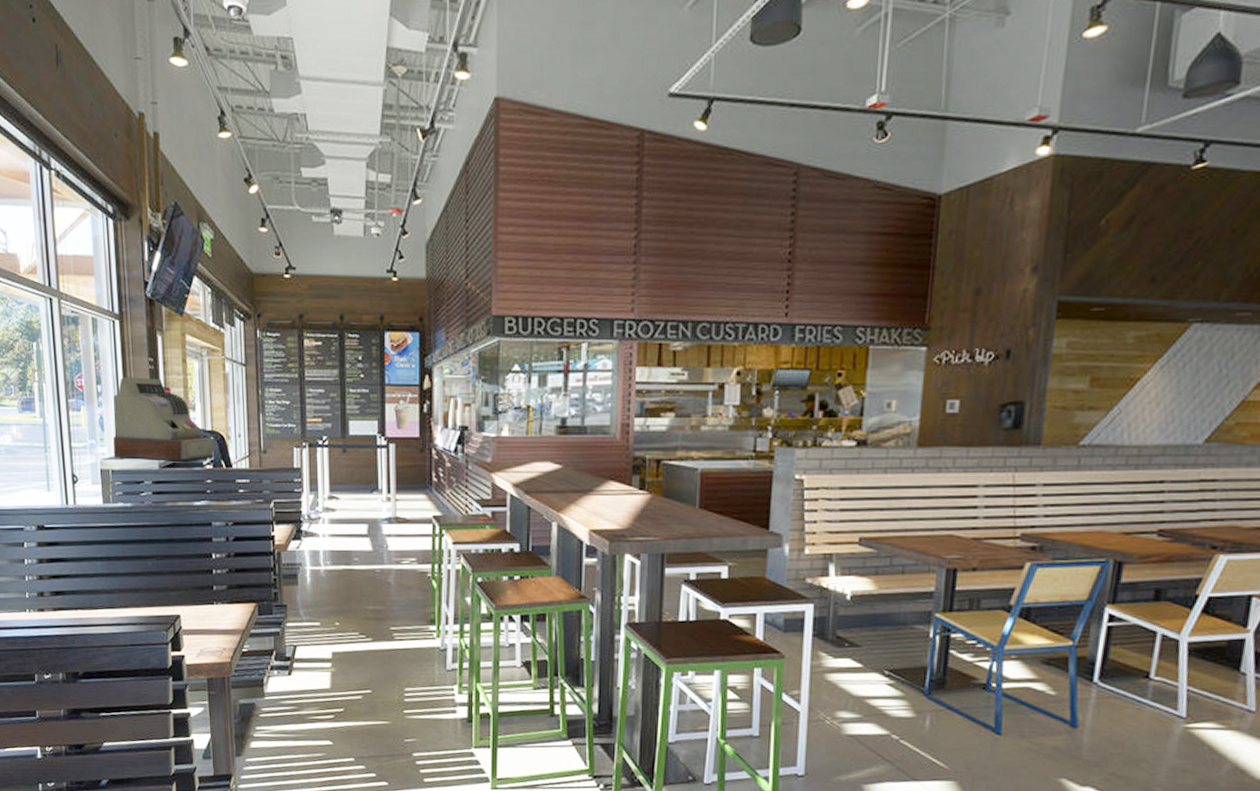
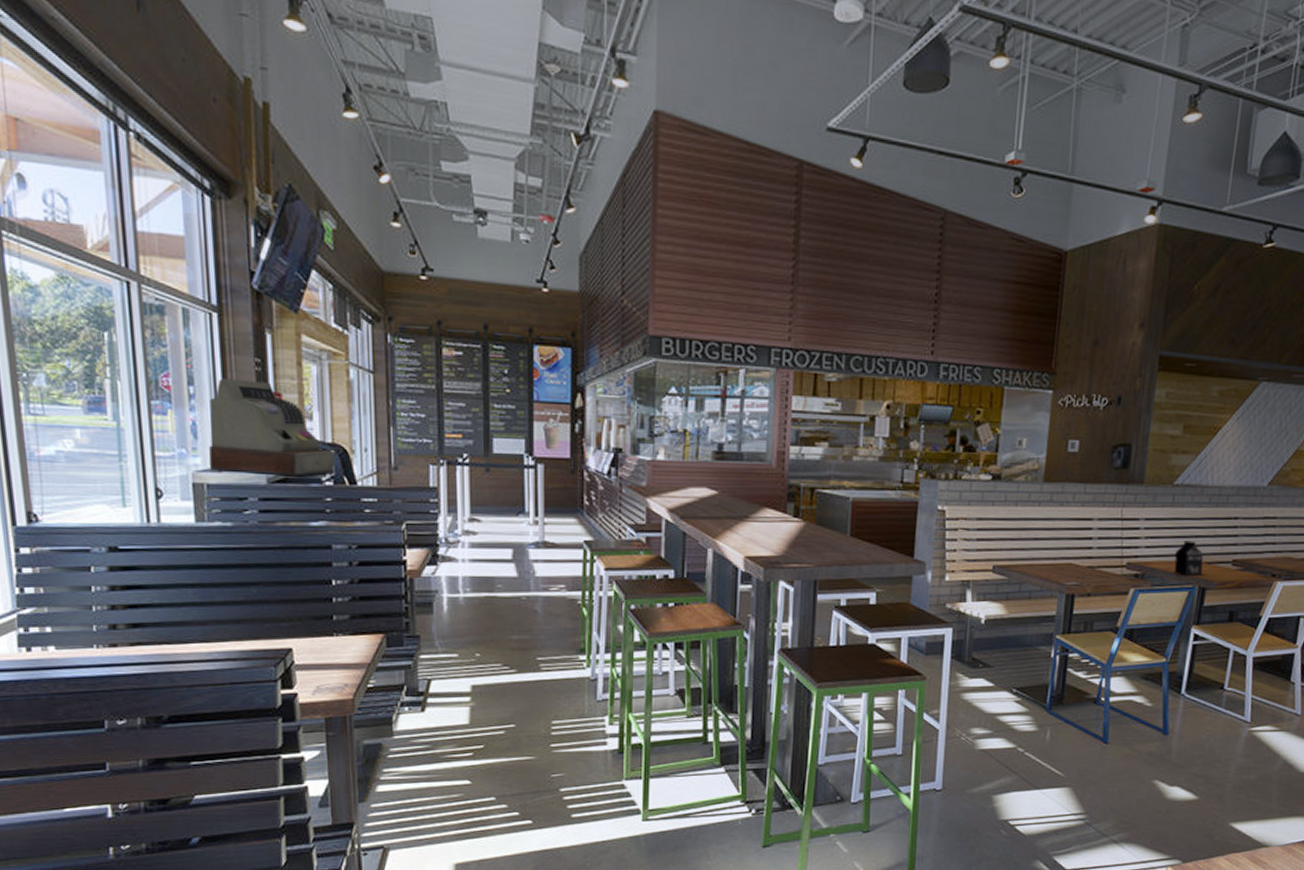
soya milk: none [1081,508,1120,549] -> present [1174,541,1204,577]

